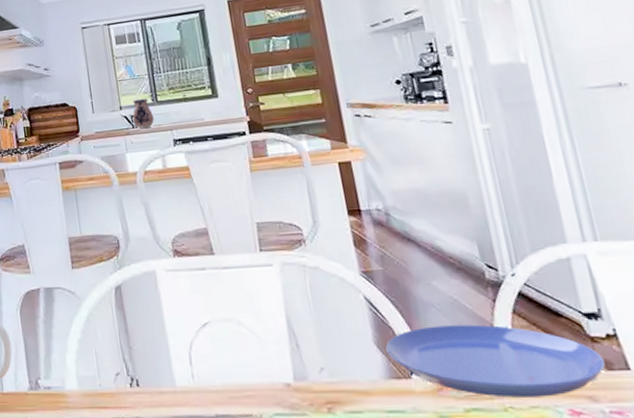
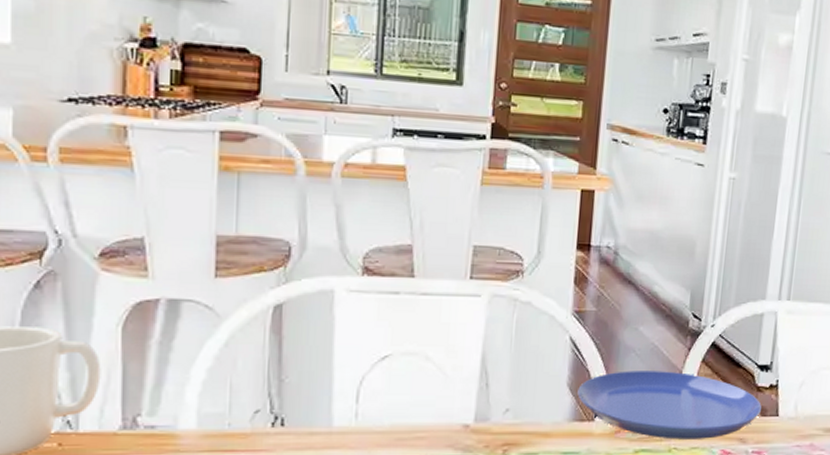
ceramic pitcher: present [132,99,154,129] -> none [342,65,373,108]

